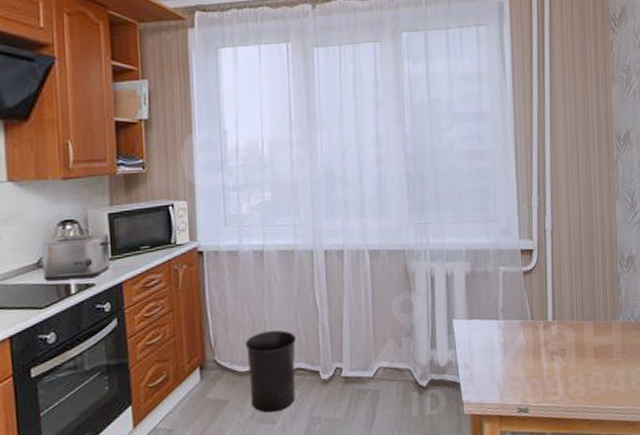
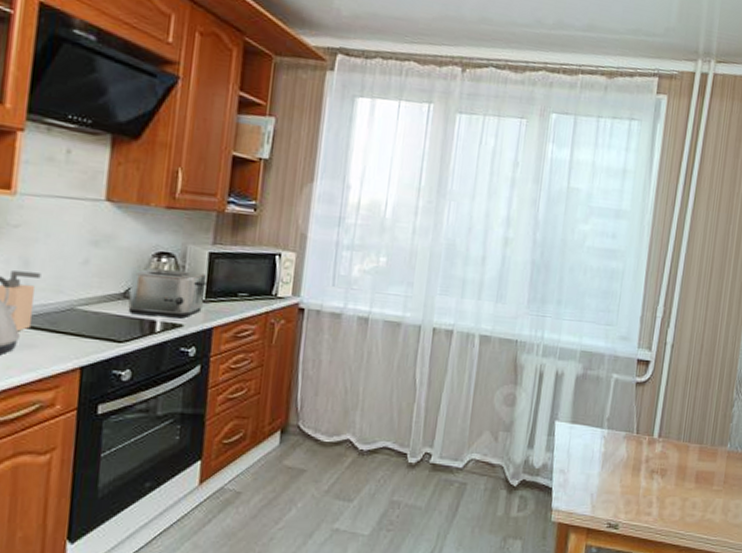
waste bin: present [245,330,296,413] -> none [329,403,388,490]

